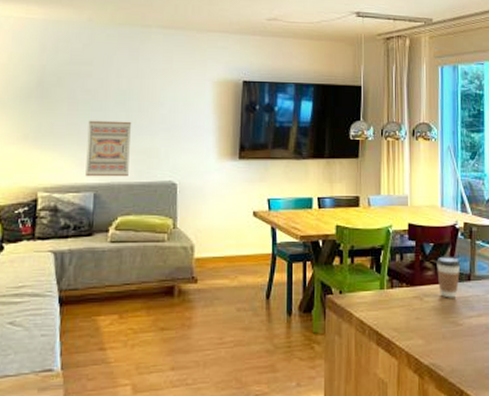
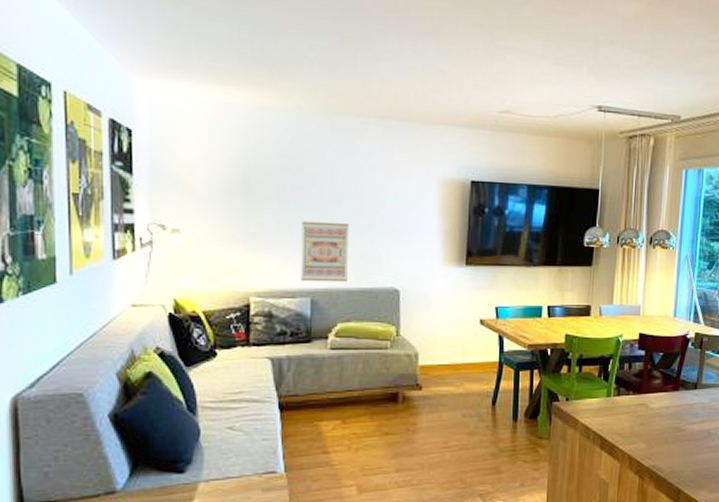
coffee cup: present [436,256,461,298] -> none [664,365,689,406]

